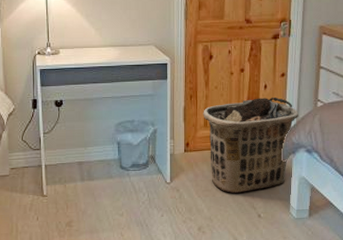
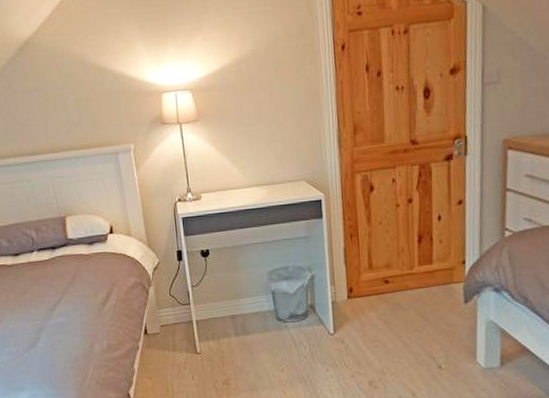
clothes hamper: present [203,97,299,194] -> none [366,229,483,343]

